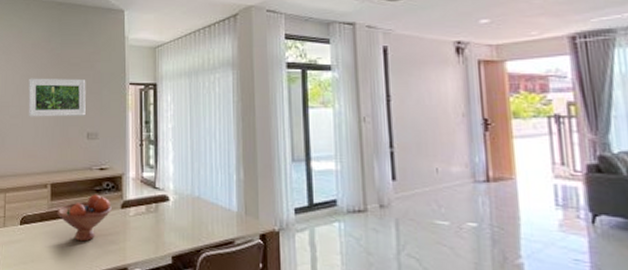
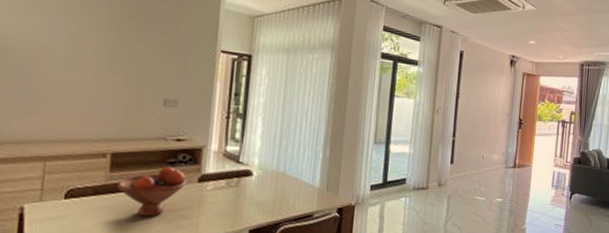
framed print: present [28,78,86,117] -> none [86,27,168,80]

